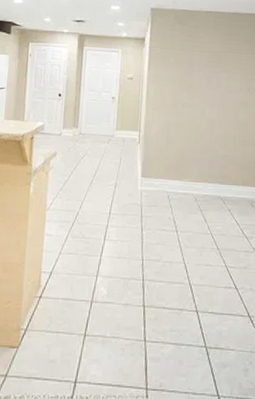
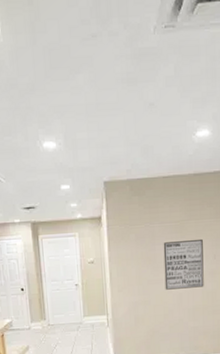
wall art: none [199,69,238,117] -> present [163,238,204,290]

